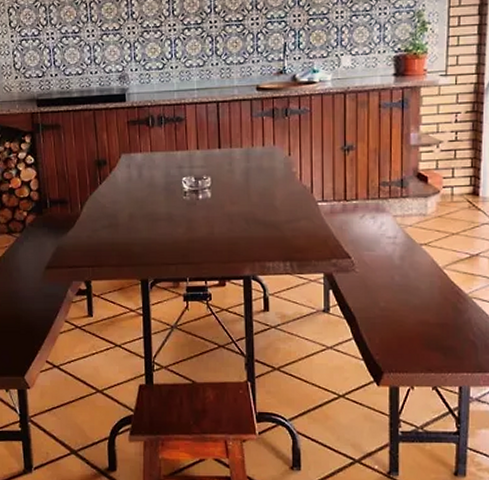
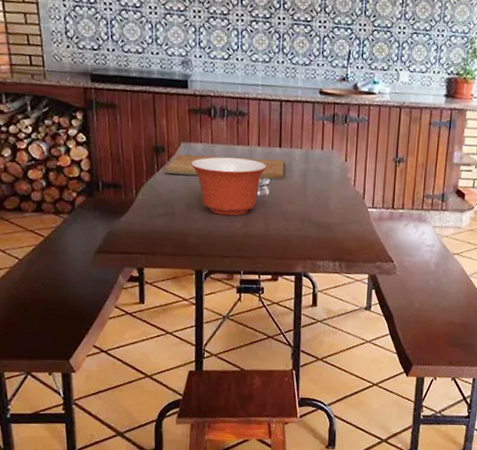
cutting board: none [107,161,227,187] -> present [164,154,286,180]
mixing bowl: none [132,163,207,222] -> present [191,157,267,216]

